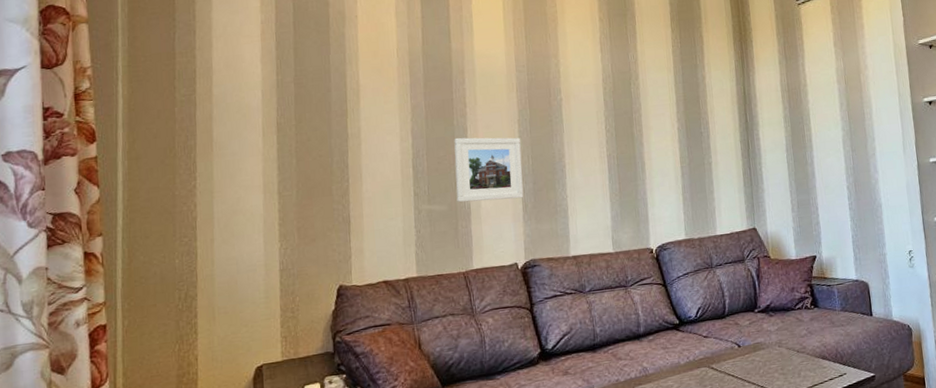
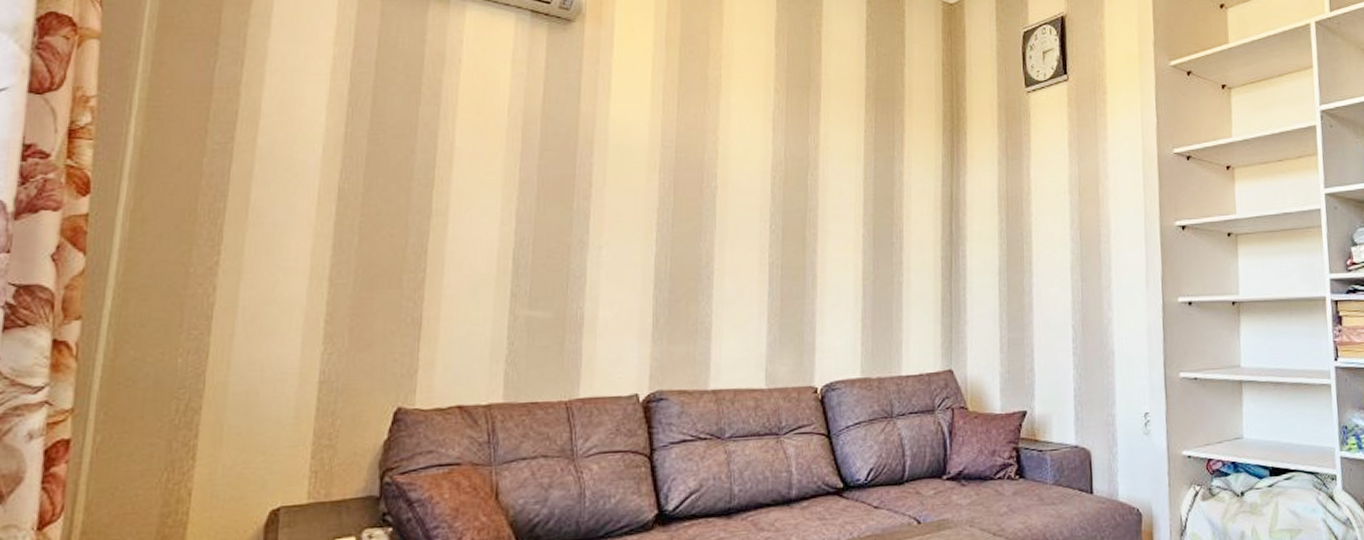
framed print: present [454,137,524,202] -> none [567,225,659,311]

